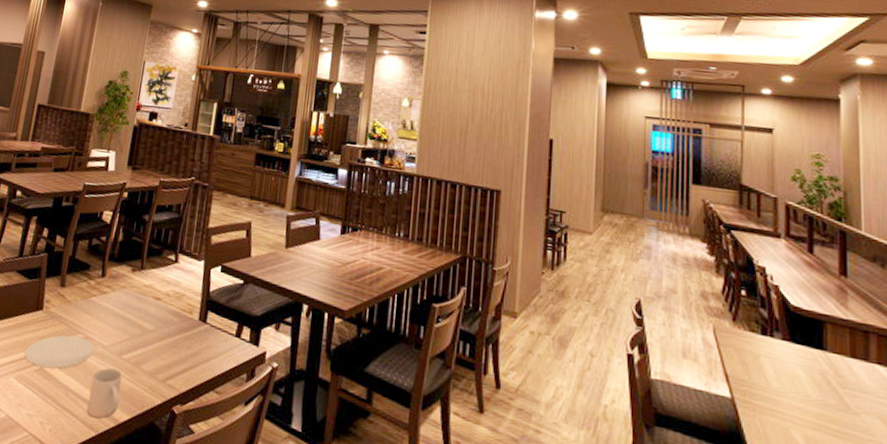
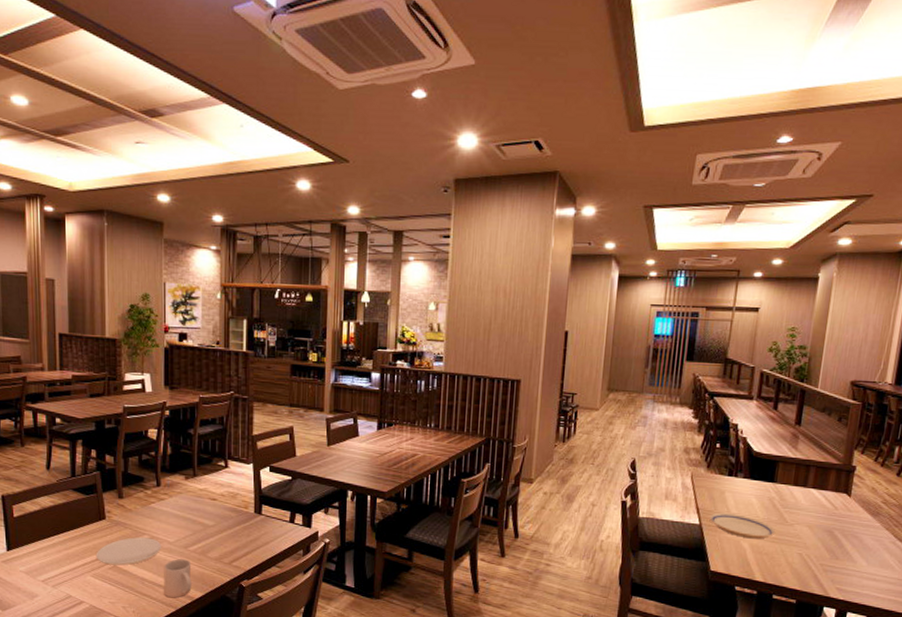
plate: none [743,384,837,430] -> present [709,512,776,539]

